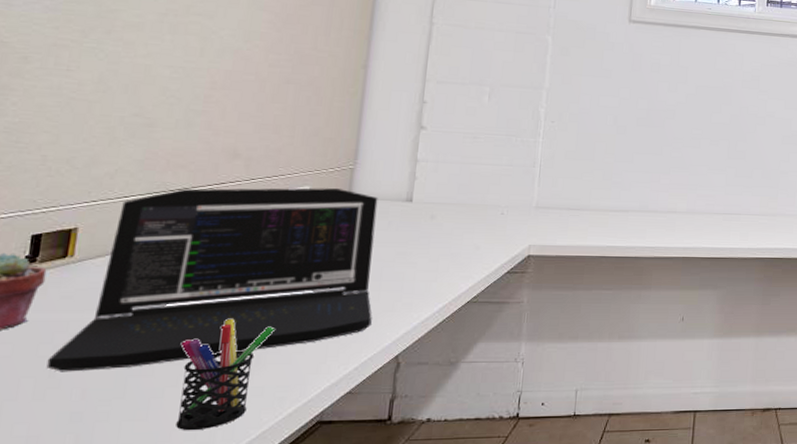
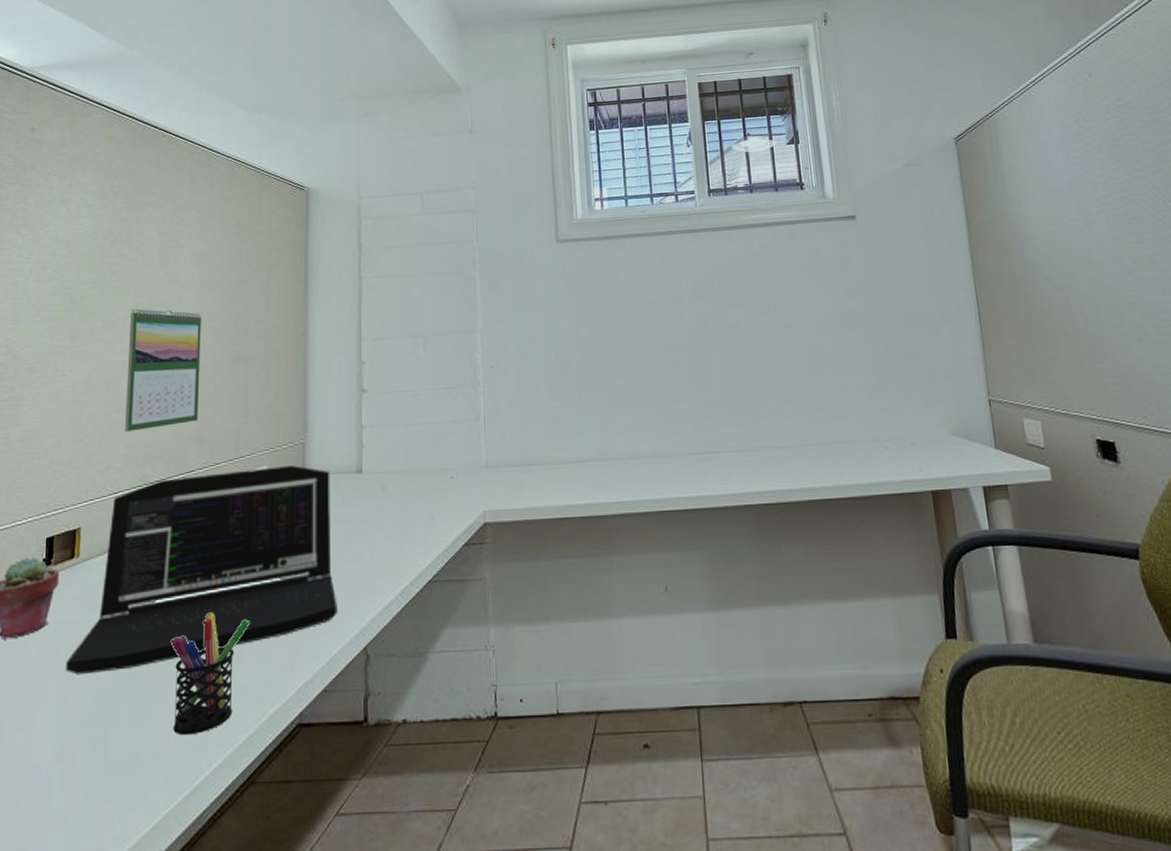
calendar: none [143,14,249,138] -> present [125,308,201,432]

